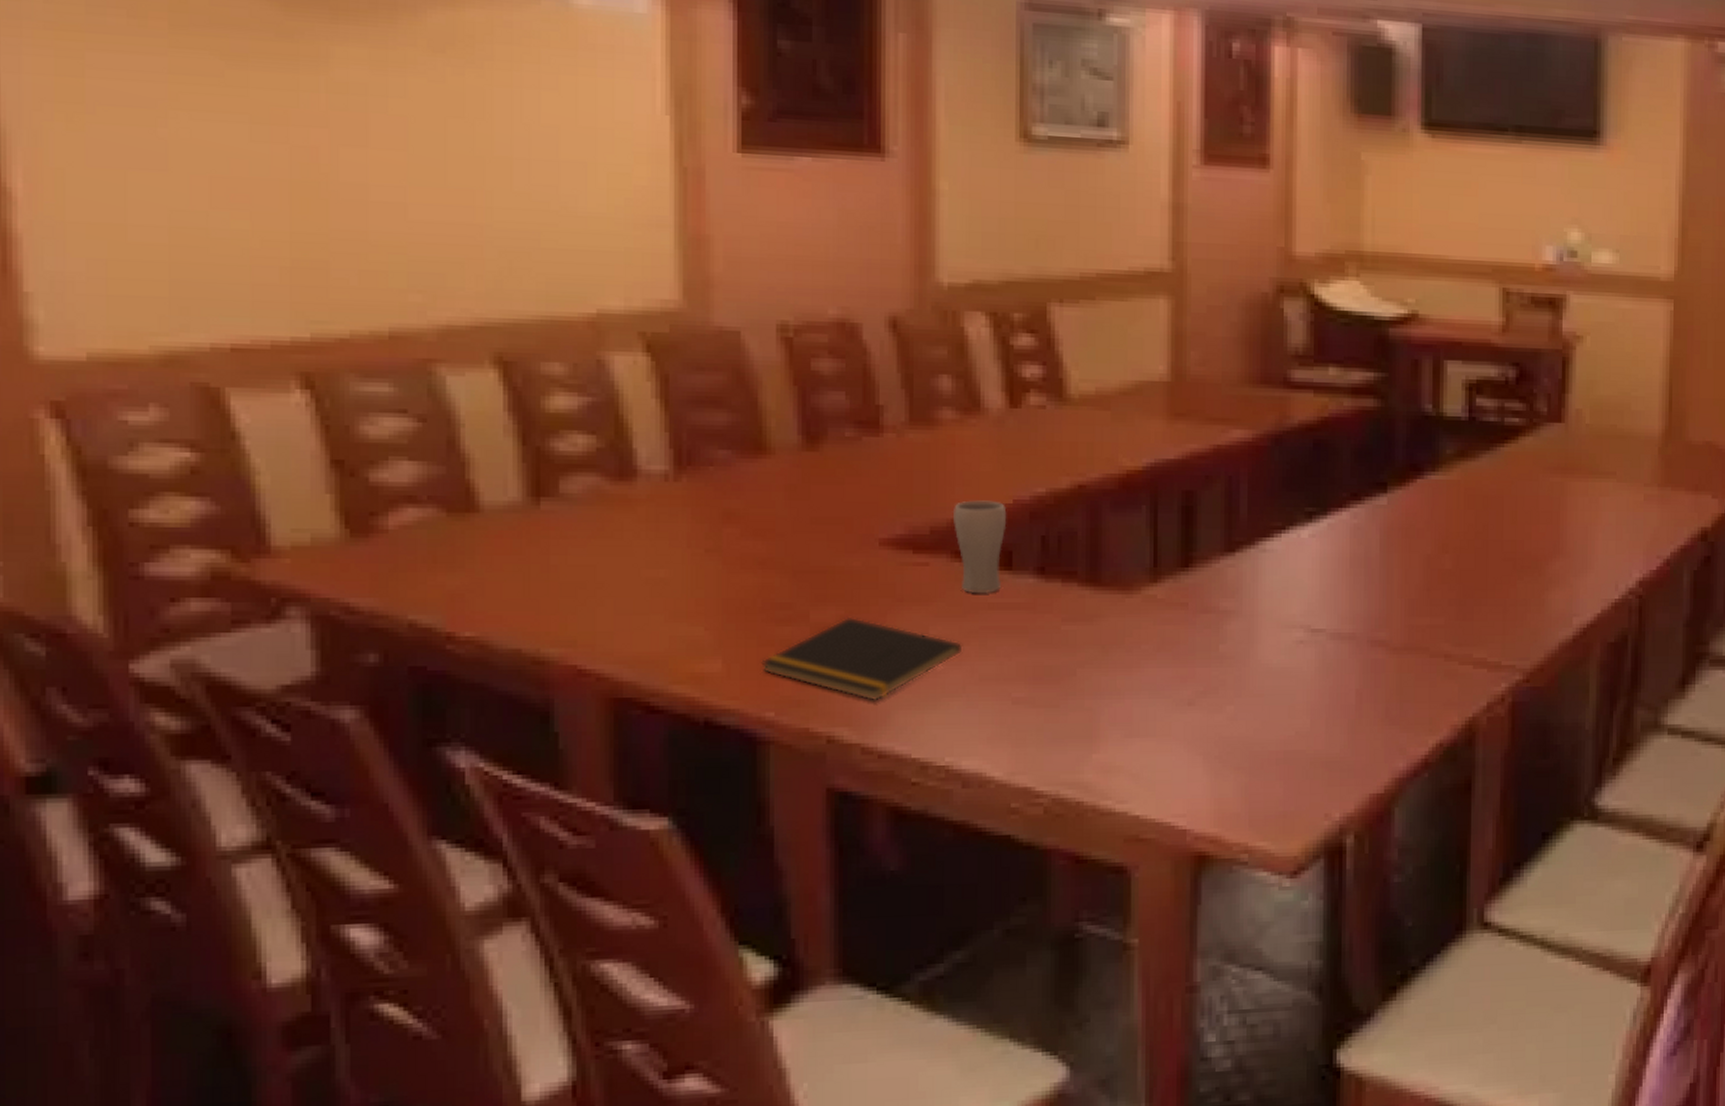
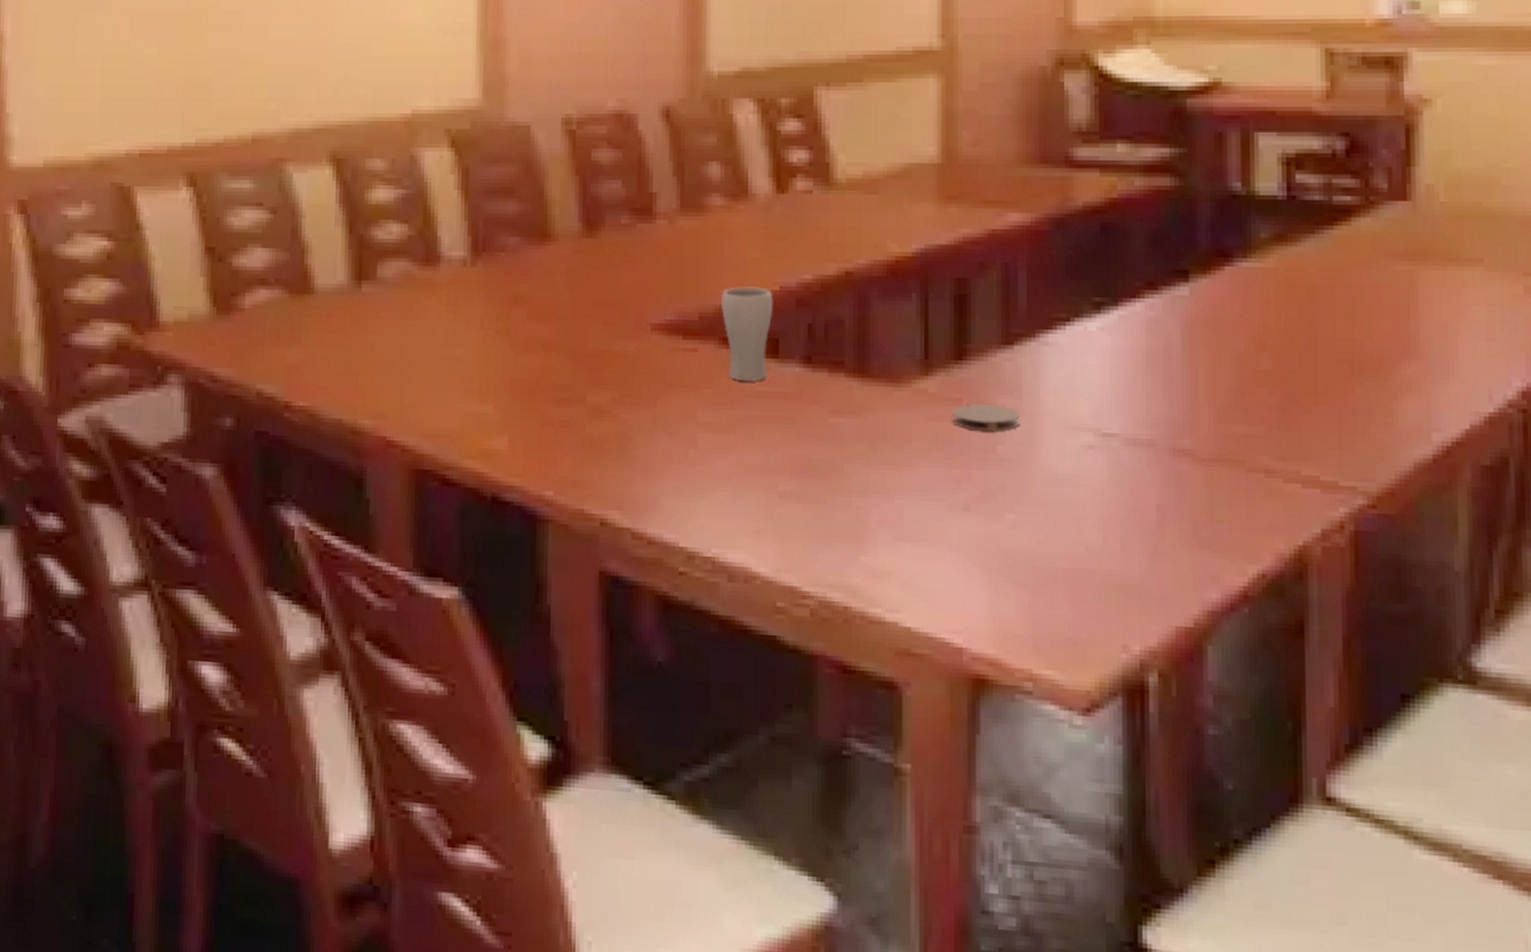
notepad: present [761,616,963,702] -> none [542,400,730,487]
coaster: none [1179,608,1240,633] -> present [952,404,1020,433]

